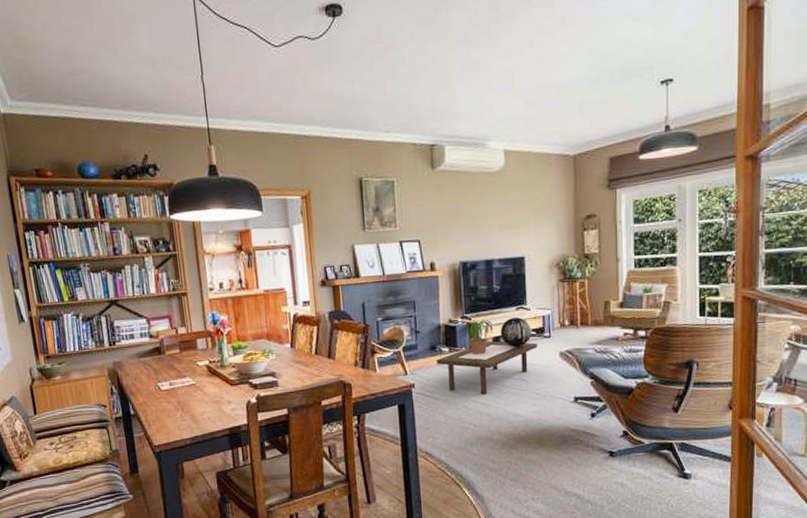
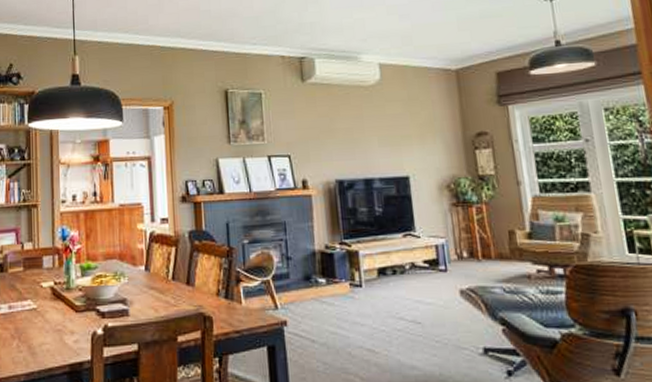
coffee table: present [436,341,538,394] -> none [312,272,433,338]
potted plant: present [461,319,494,355] -> none [340,246,378,288]
decorative sphere: present [500,317,532,348] -> none [386,246,424,282]

